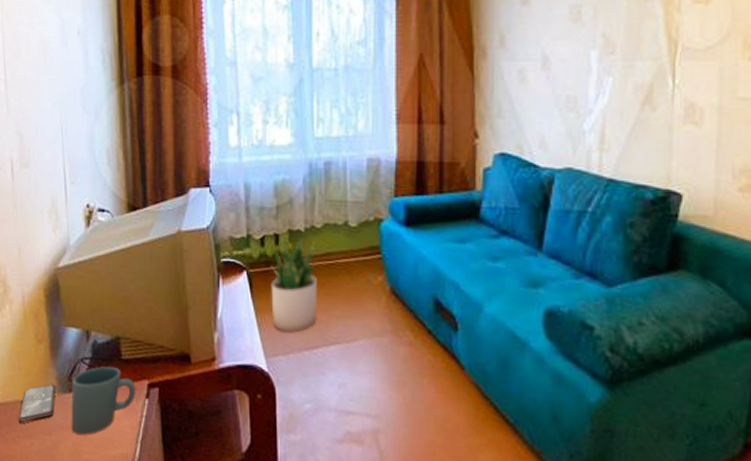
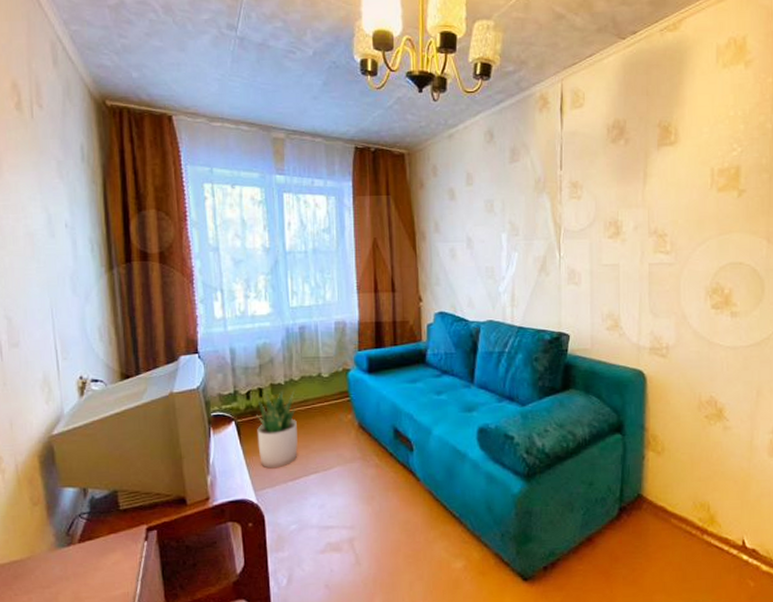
mobile phone: present [18,384,57,424] -> none [14,541,55,582]
mug: present [71,366,136,435] -> none [70,517,135,582]

